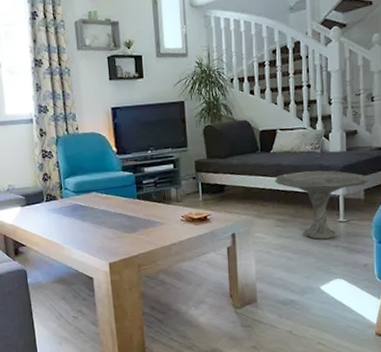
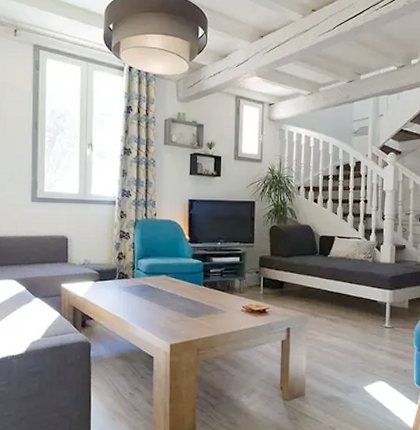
side table: present [274,170,369,240] -> none [329,277,413,343]

